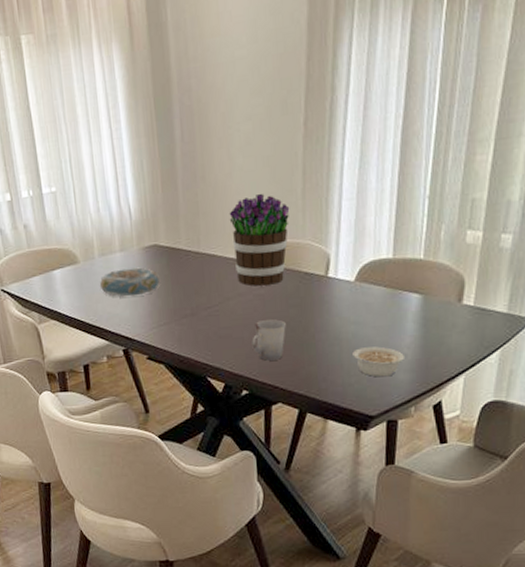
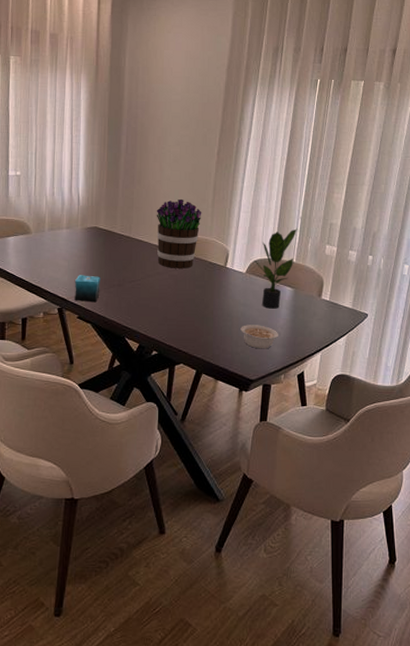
decorative bowl: present [99,267,160,297] -> none [45,242,96,266]
candle: none [137,306,171,339] -> present [74,275,101,303]
cup: present [251,319,286,361] -> none [164,296,192,328]
potted plant: none [364,213,424,325] -> present [254,229,298,309]

